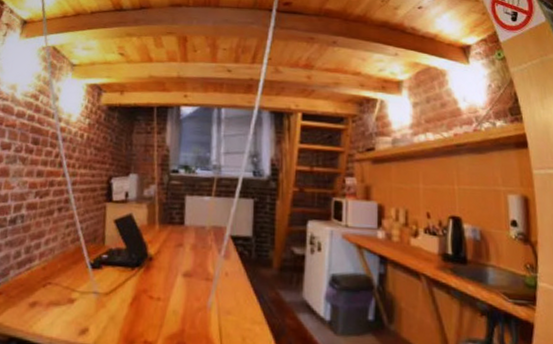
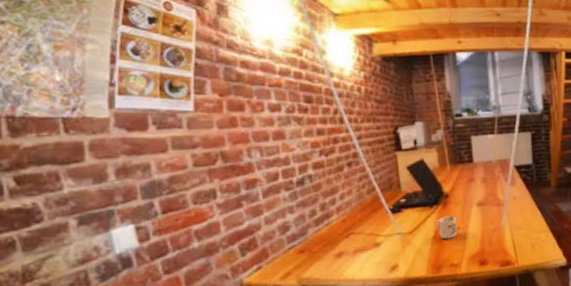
mug: none [134,281,158,310] -> present [436,215,457,239]

